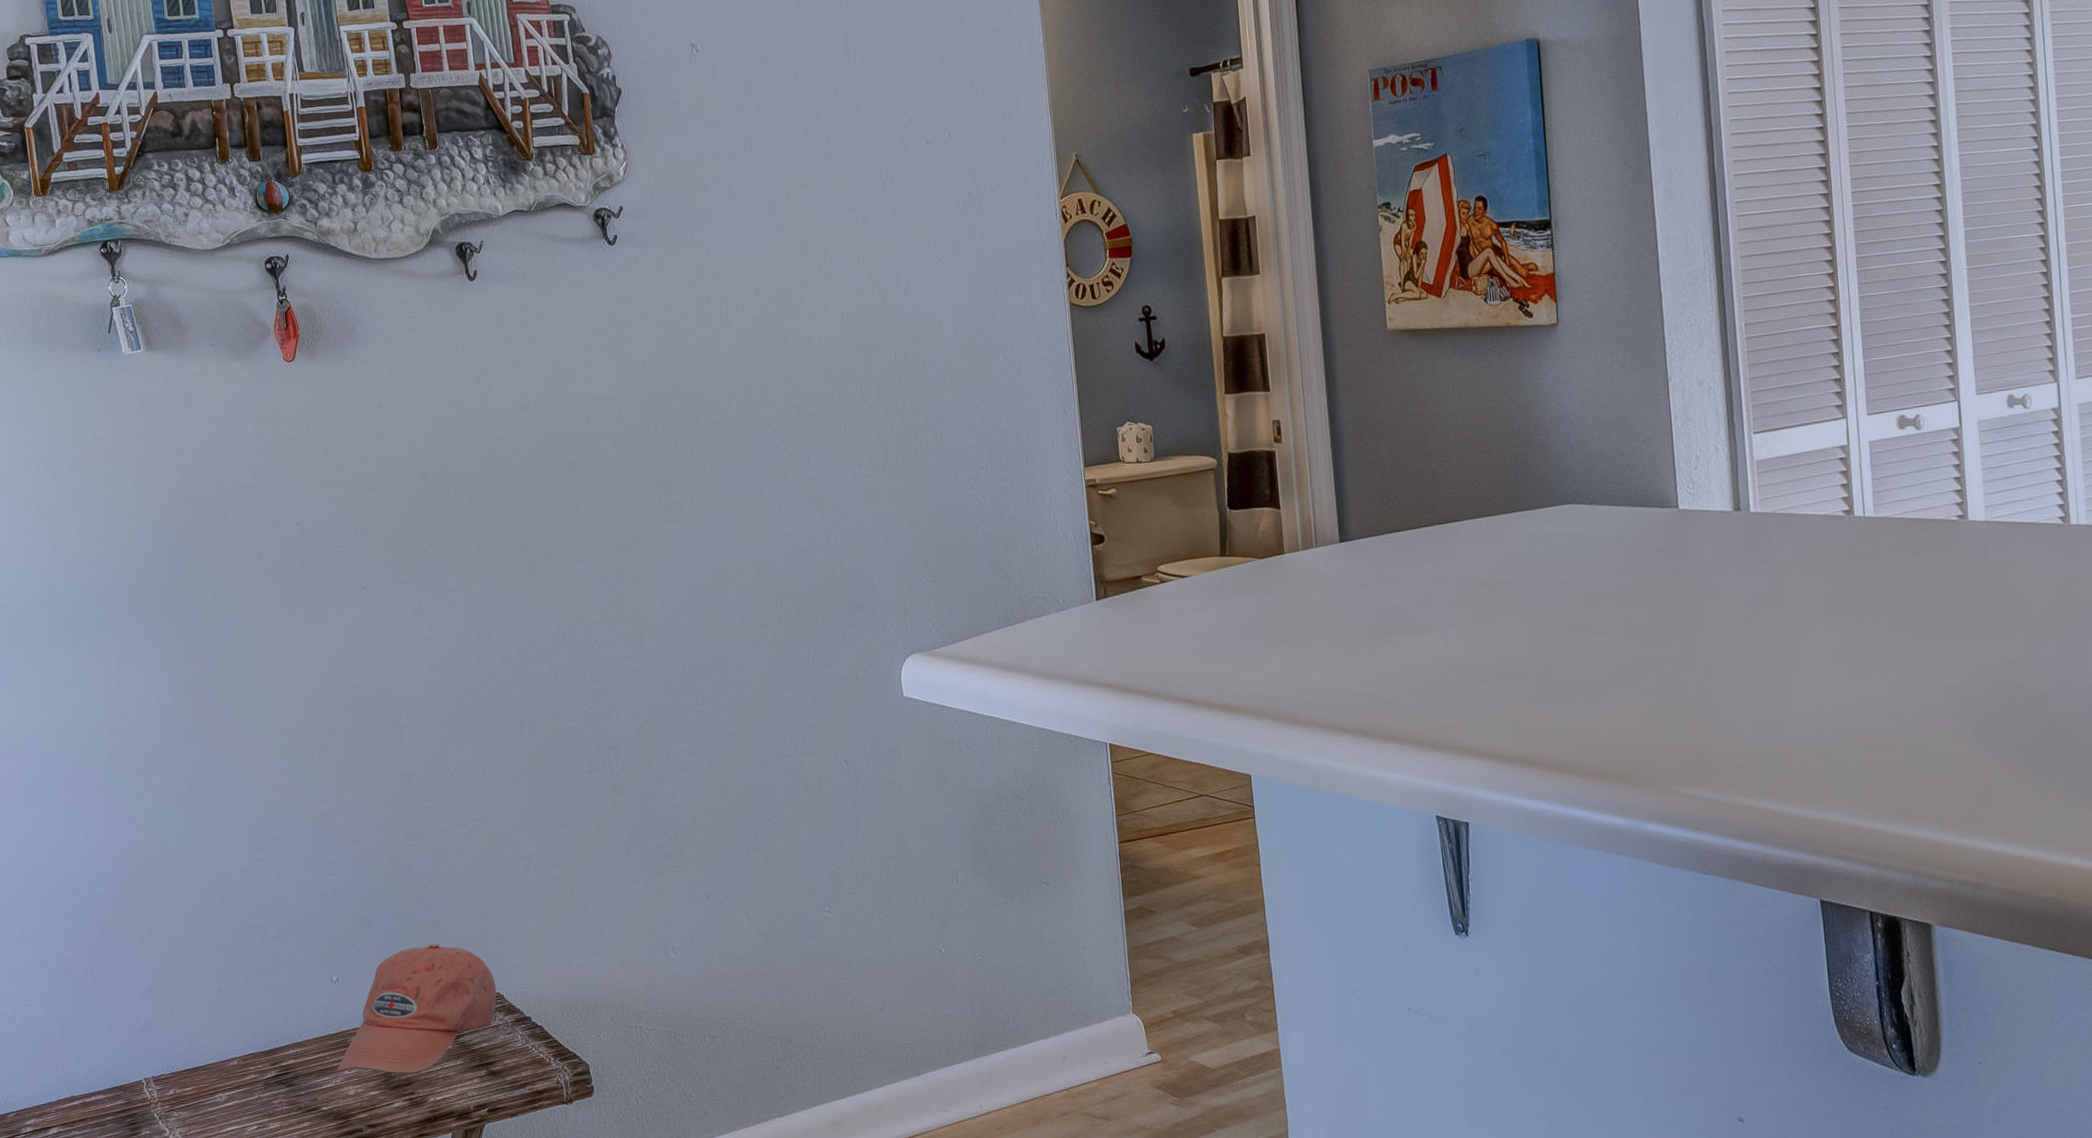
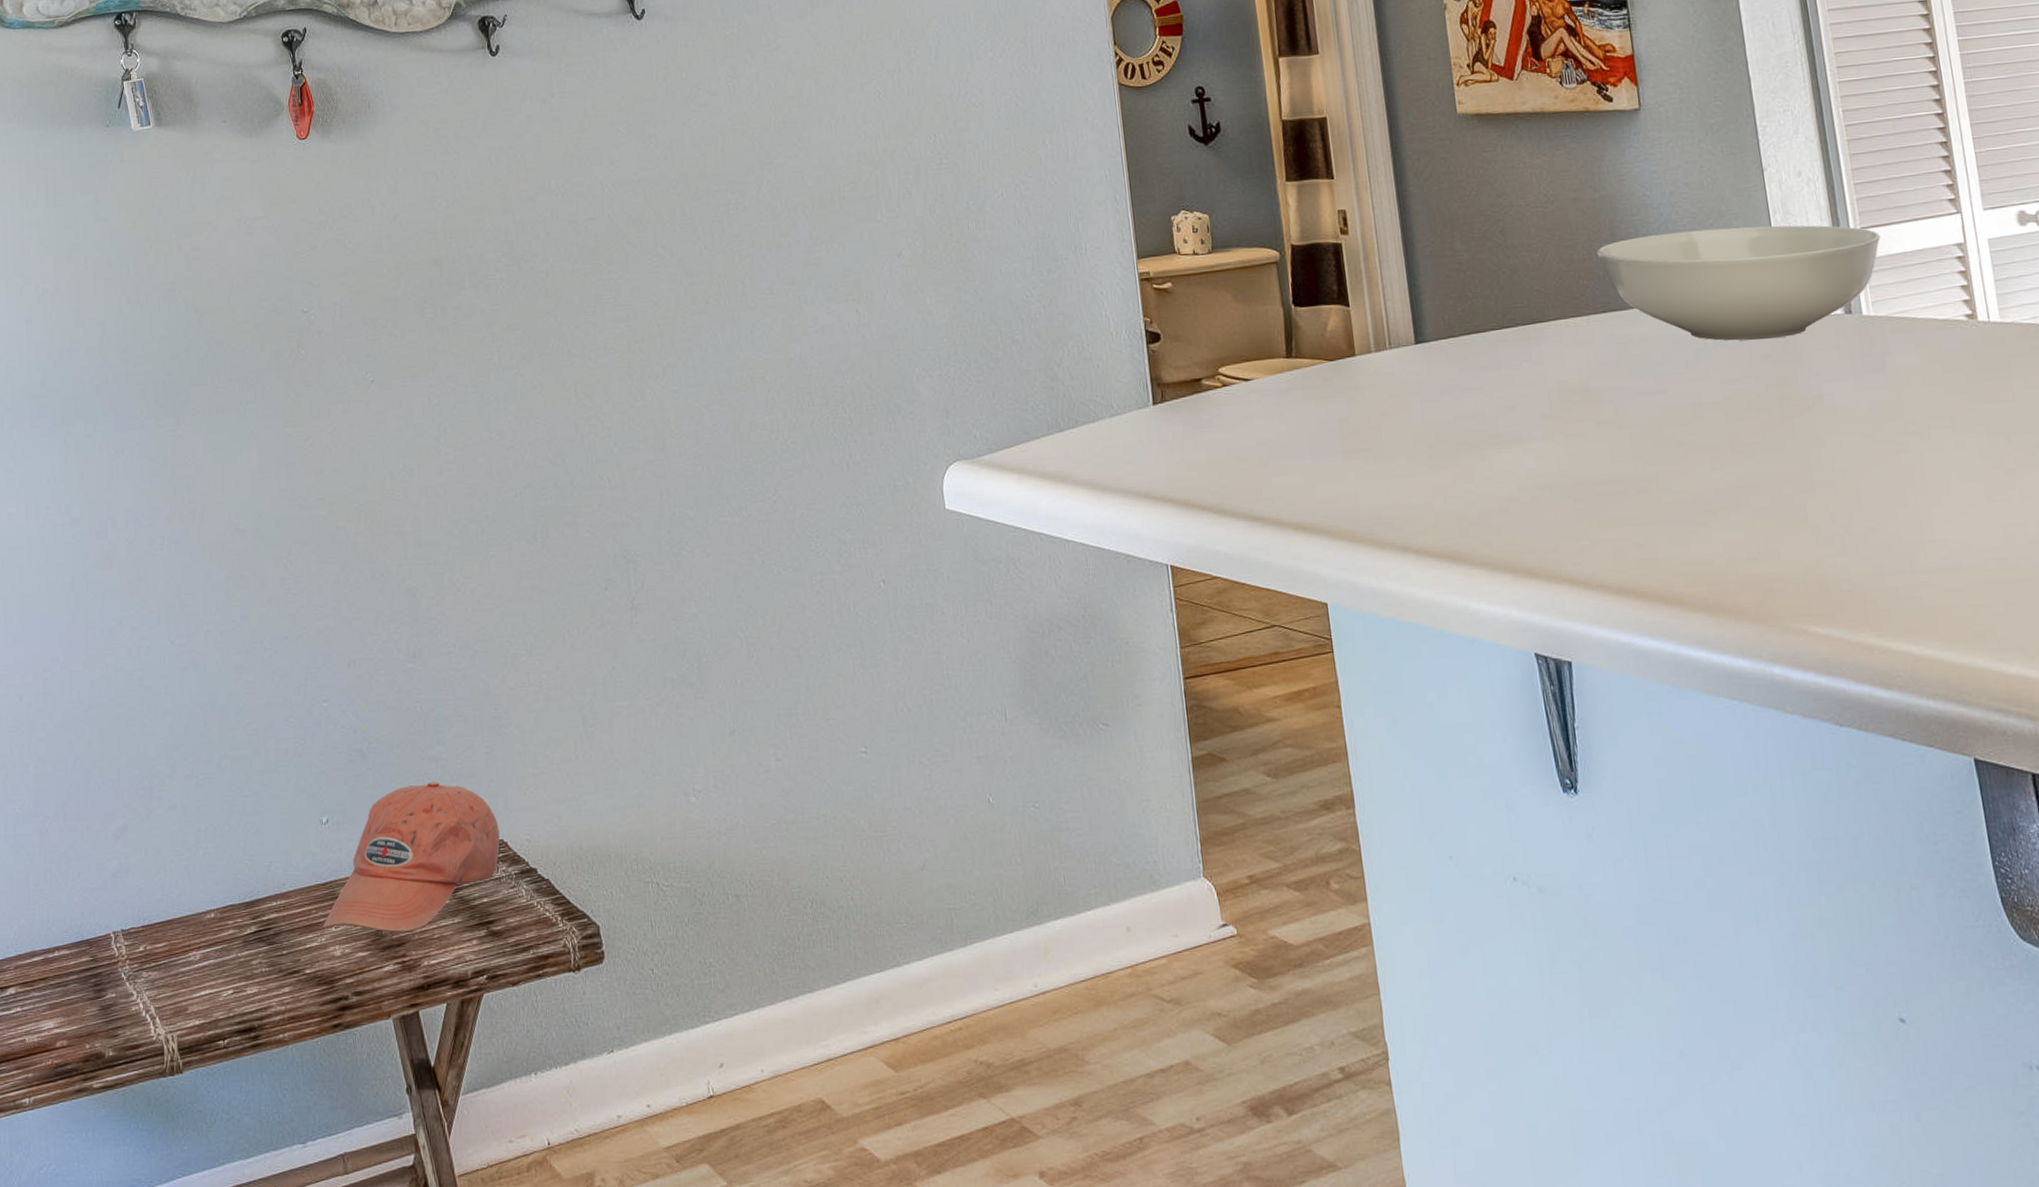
bowl: none [1509,430,1771,537] -> present [1595,225,1881,341]

